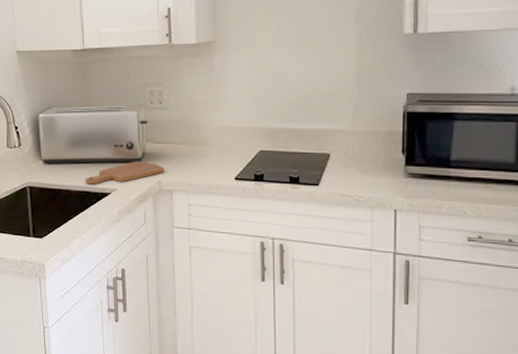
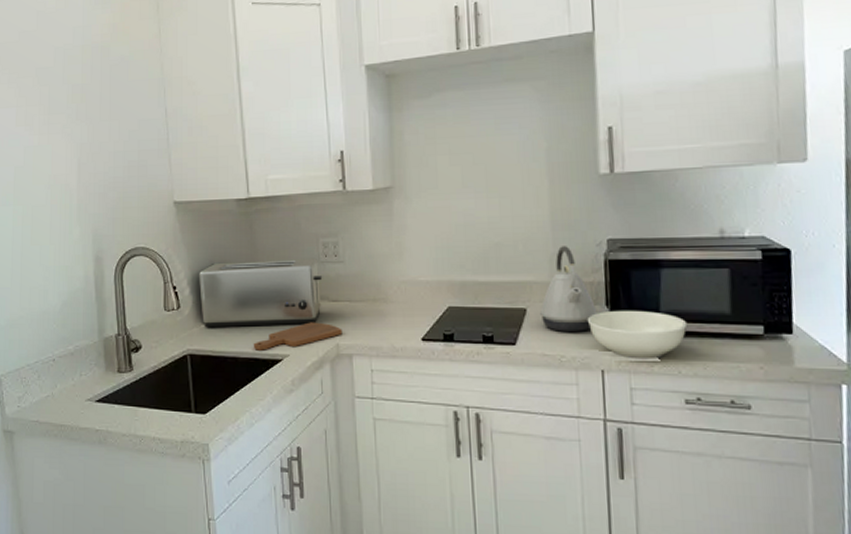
kettle: none [342,99,394,176] -> present [540,246,598,333]
bowl: none [384,157,475,201] -> present [587,310,688,359]

